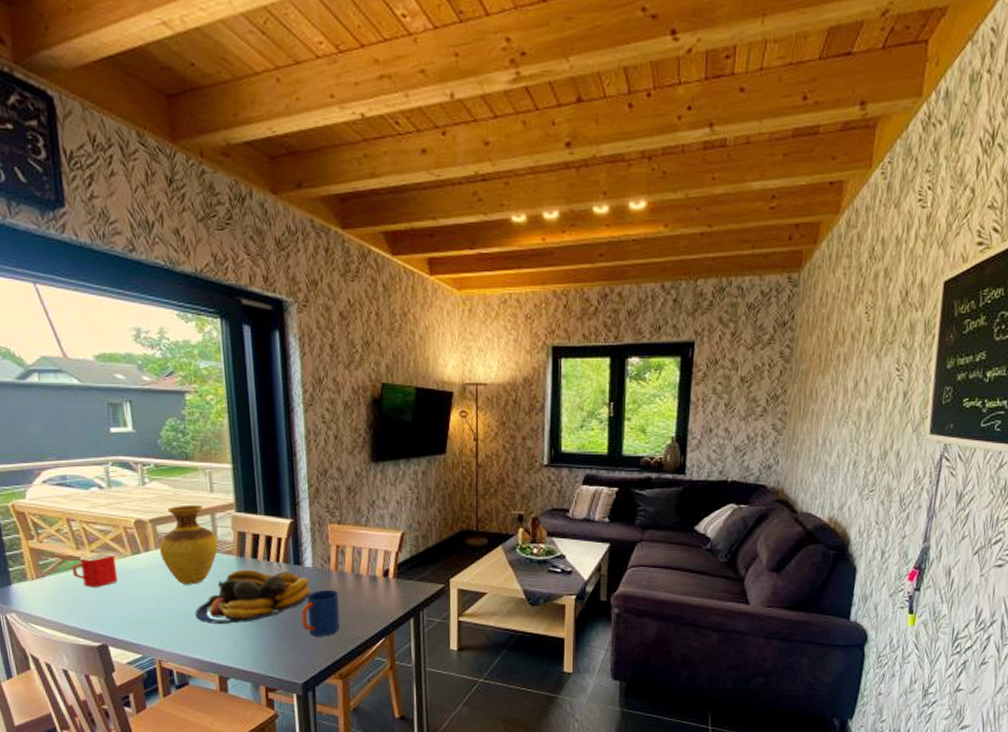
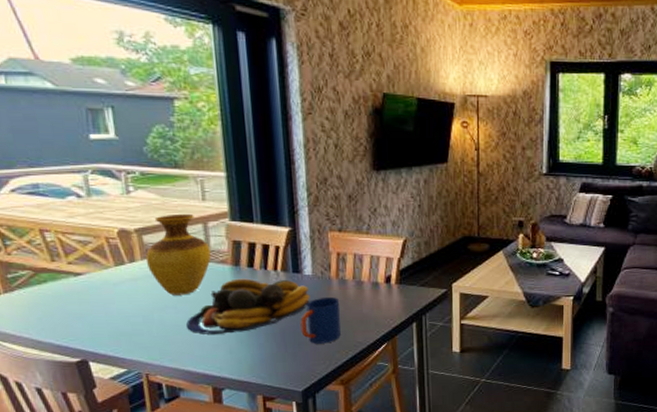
mug: present [72,553,119,588] -> none [46,264,100,302]

